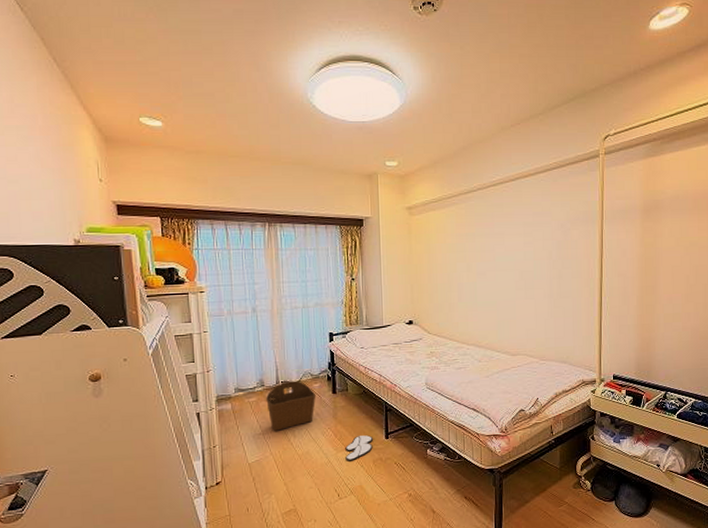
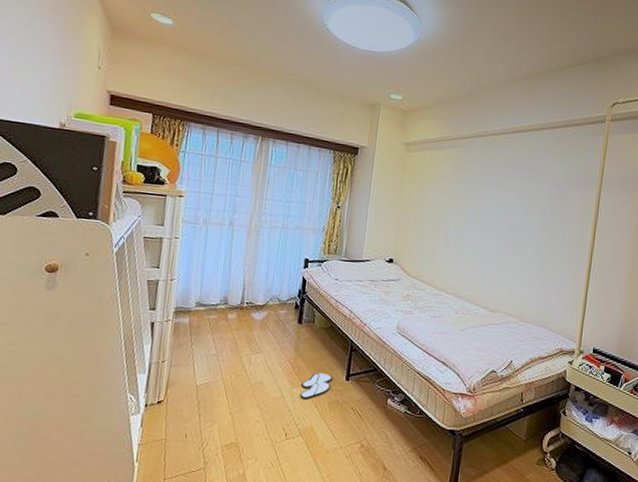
wicker basket: present [266,381,316,431] -> none [227,303,281,355]

